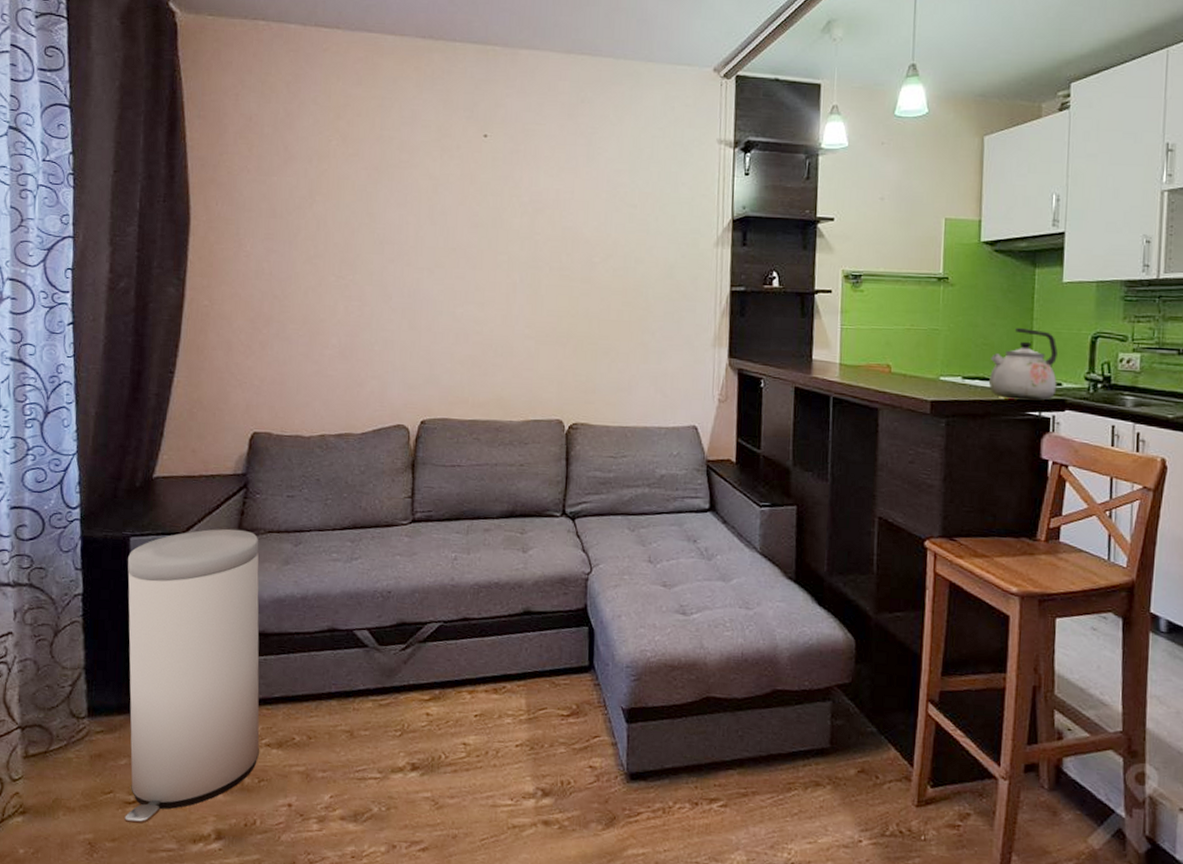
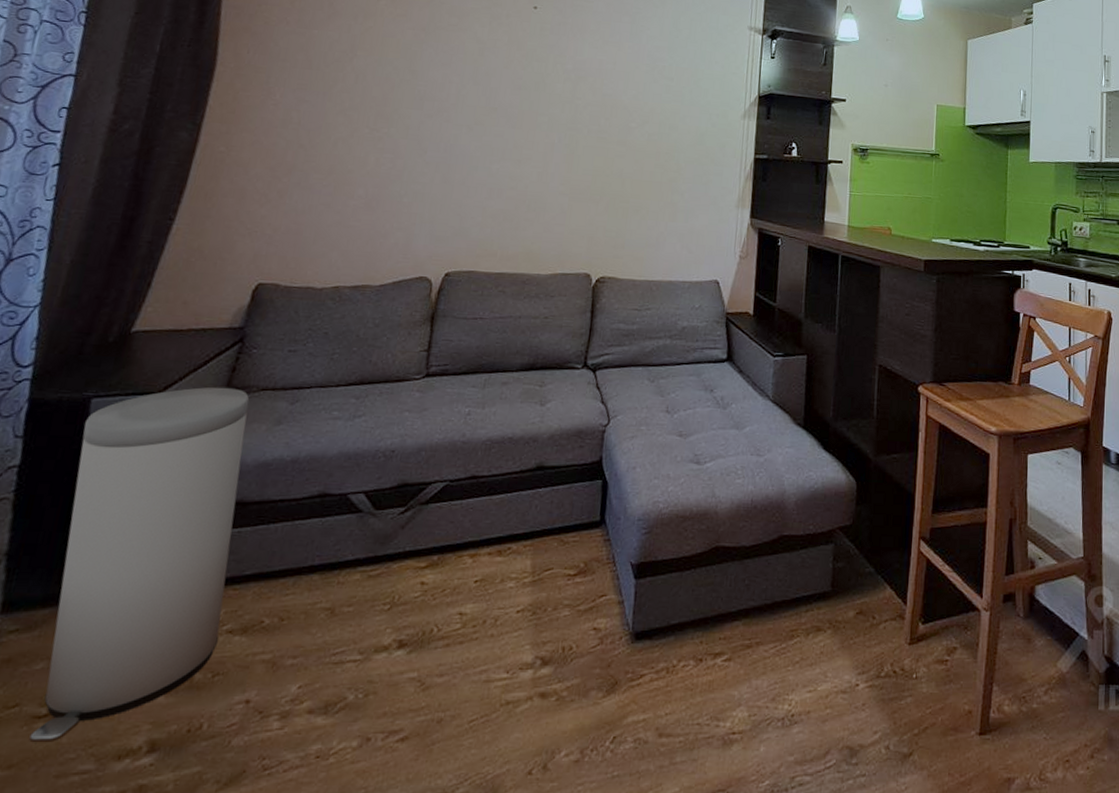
kettle: present [989,328,1058,402] -> none [972,199,1026,262]

